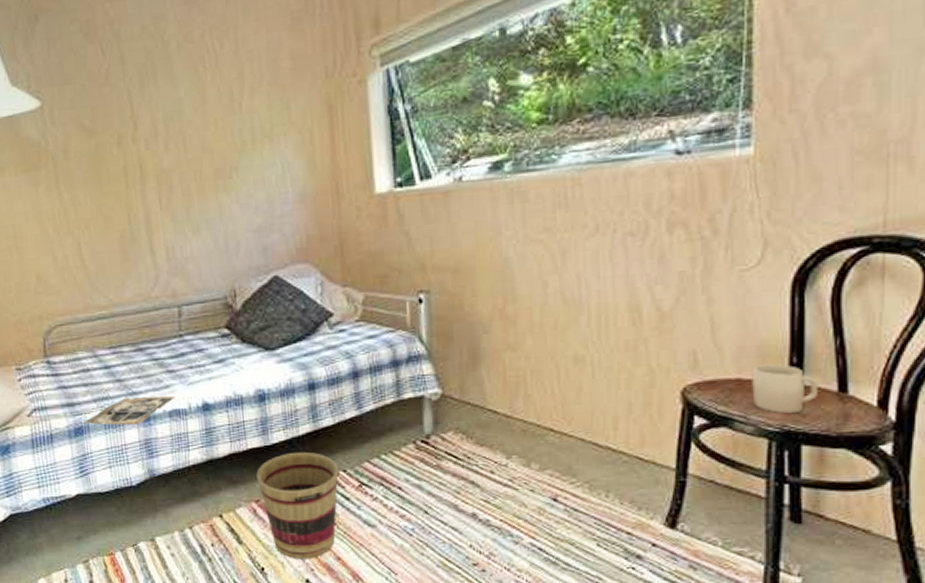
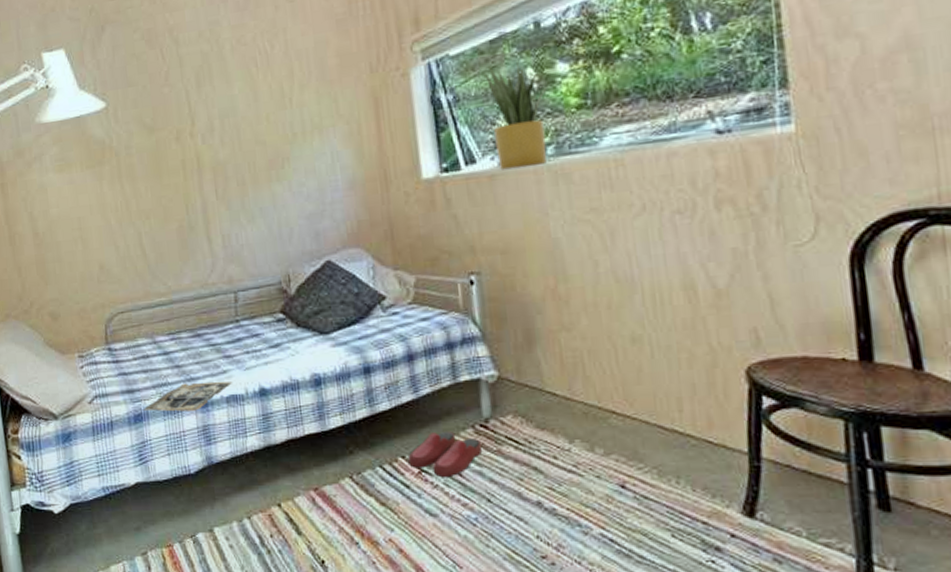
basket: present [256,451,339,560] -> none [314,437,398,552]
slippers: none [349,446,421,490] -> present [408,430,482,477]
planter: none [445,70,510,187] -> present [484,61,548,170]
mug: present [752,364,817,414] -> none [818,341,891,393]

